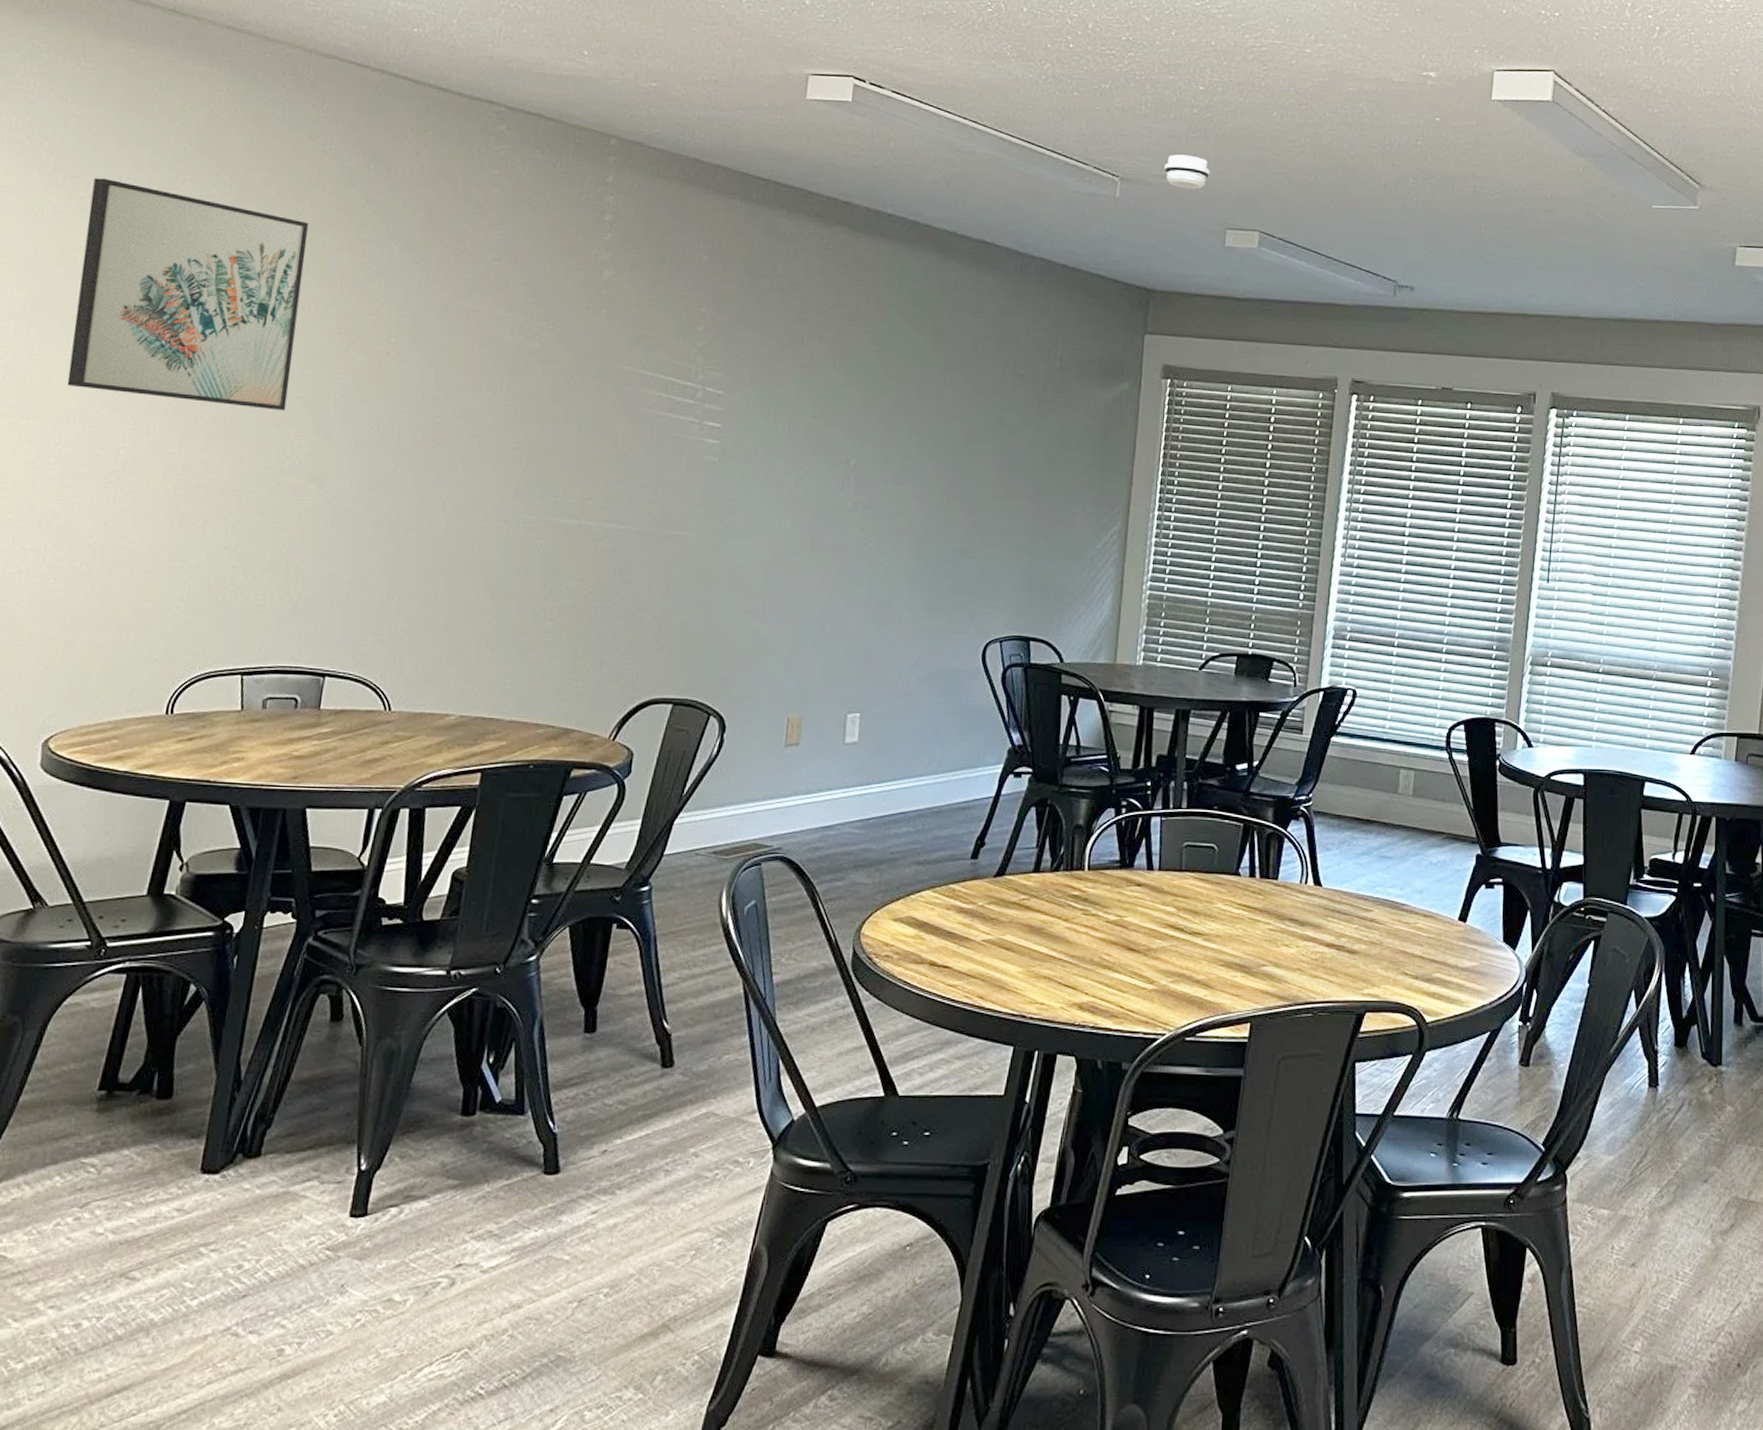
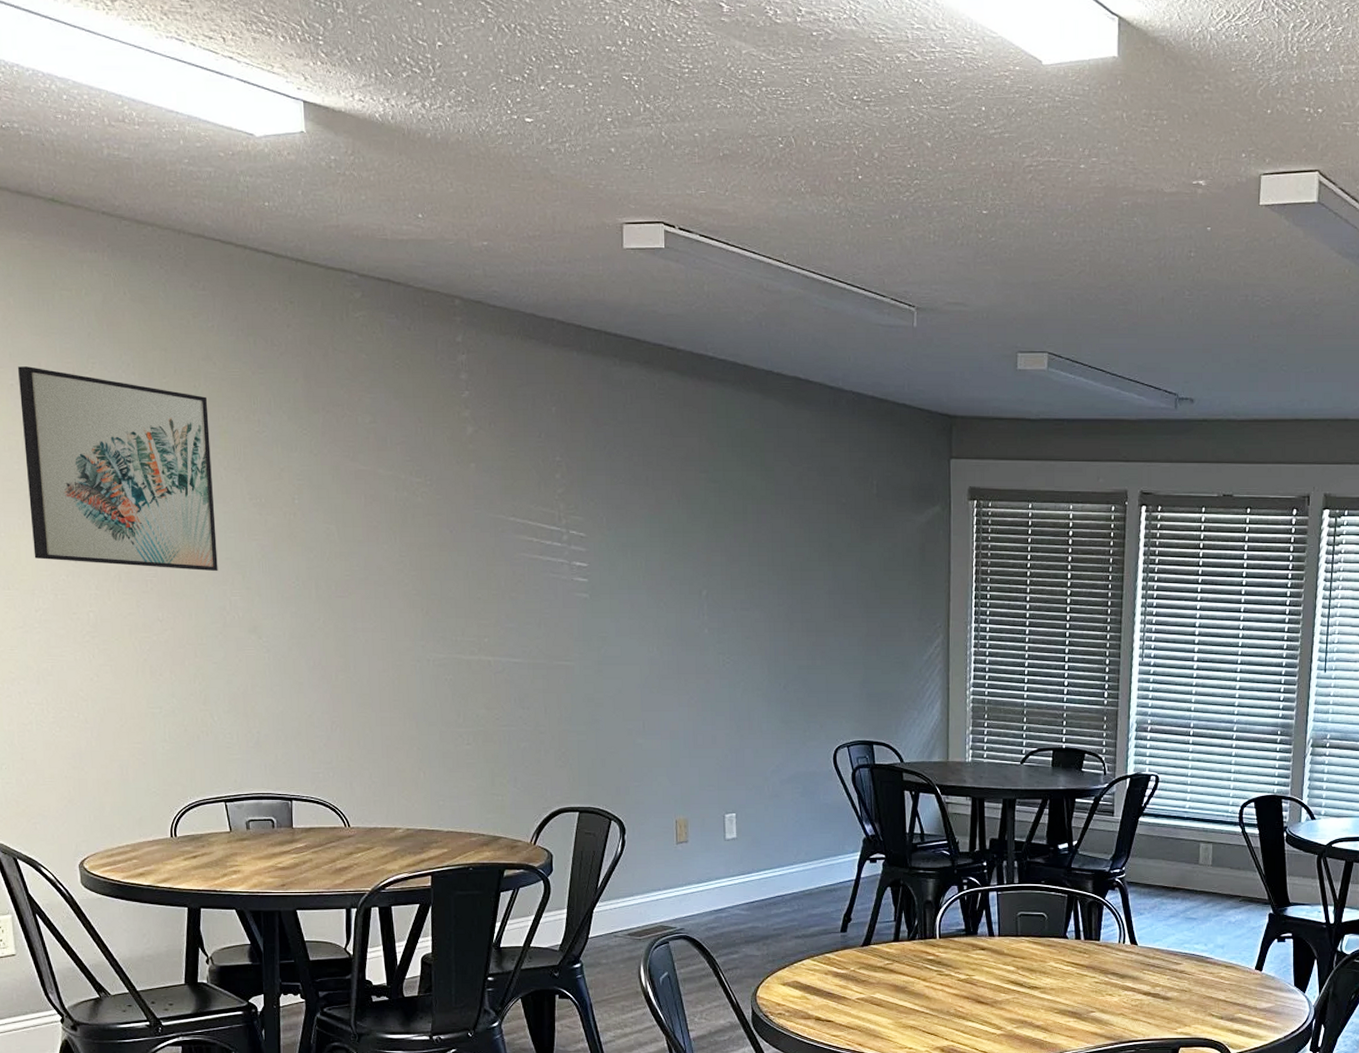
smoke detector: present [1165,154,1210,189] -> none [956,281,999,315]

